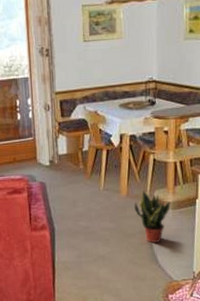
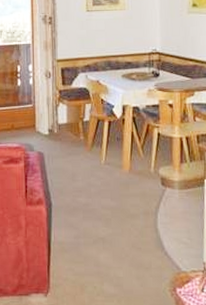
potted plant: present [134,190,170,243] -> none [137,166,177,227]

